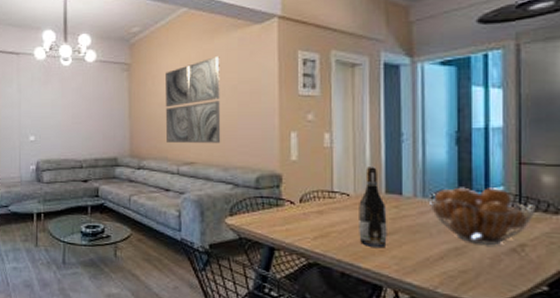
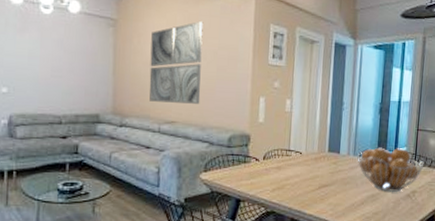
wine bottle: present [359,167,387,249] -> none [306,129,328,197]

